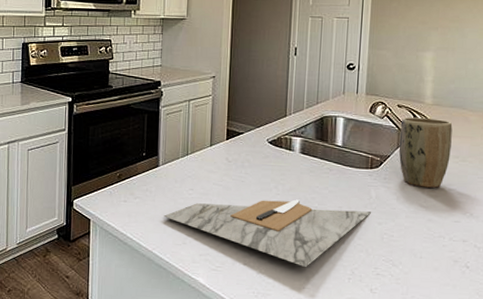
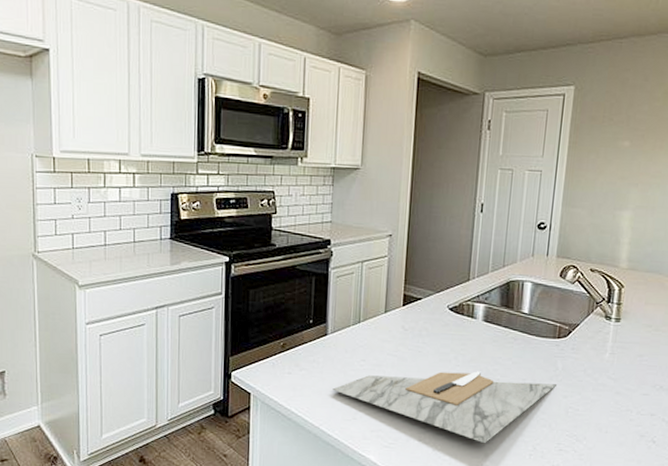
plant pot: present [398,117,453,188] -> none [589,282,648,359]

